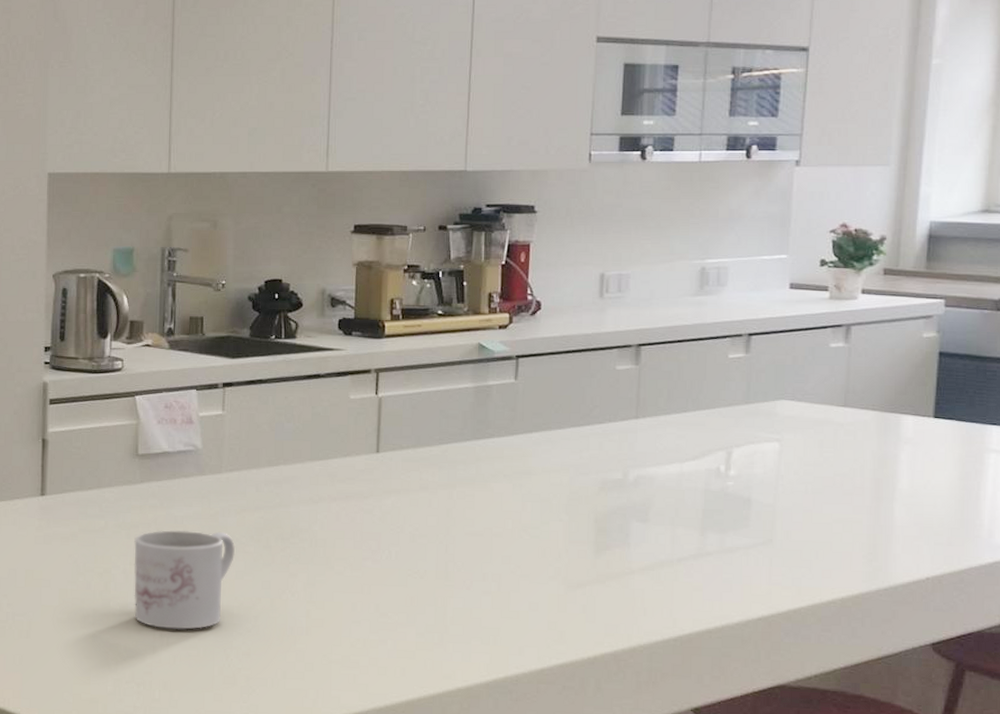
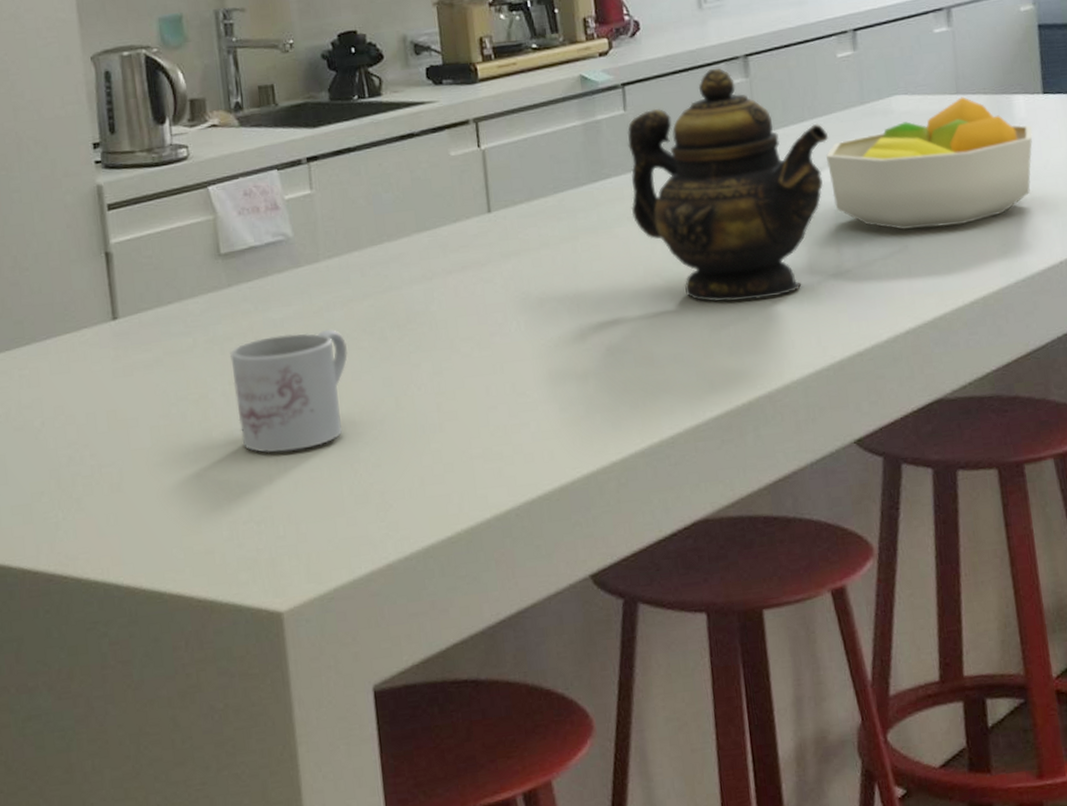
teapot: none [508,352,709,567] -> present [627,67,829,302]
fruit bowl: none [703,410,917,529] -> present [826,97,1033,231]

